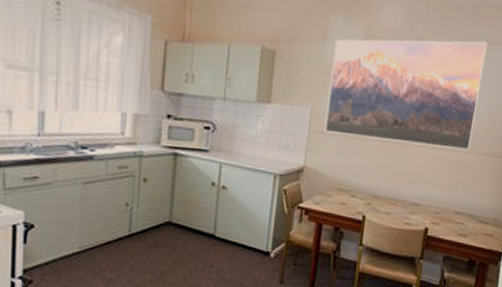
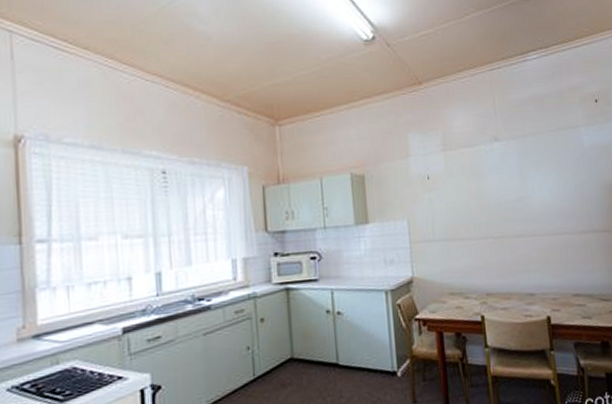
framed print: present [324,38,488,151] -> none [417,128,569,241]

